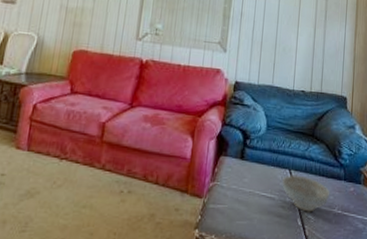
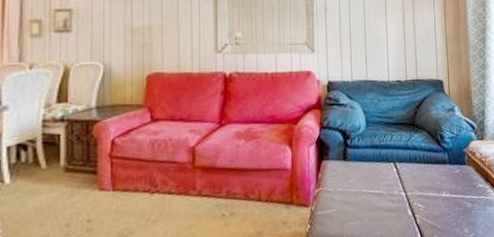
decorative bowl: present [281,174,331,212] -> none [387,166,437,202]

